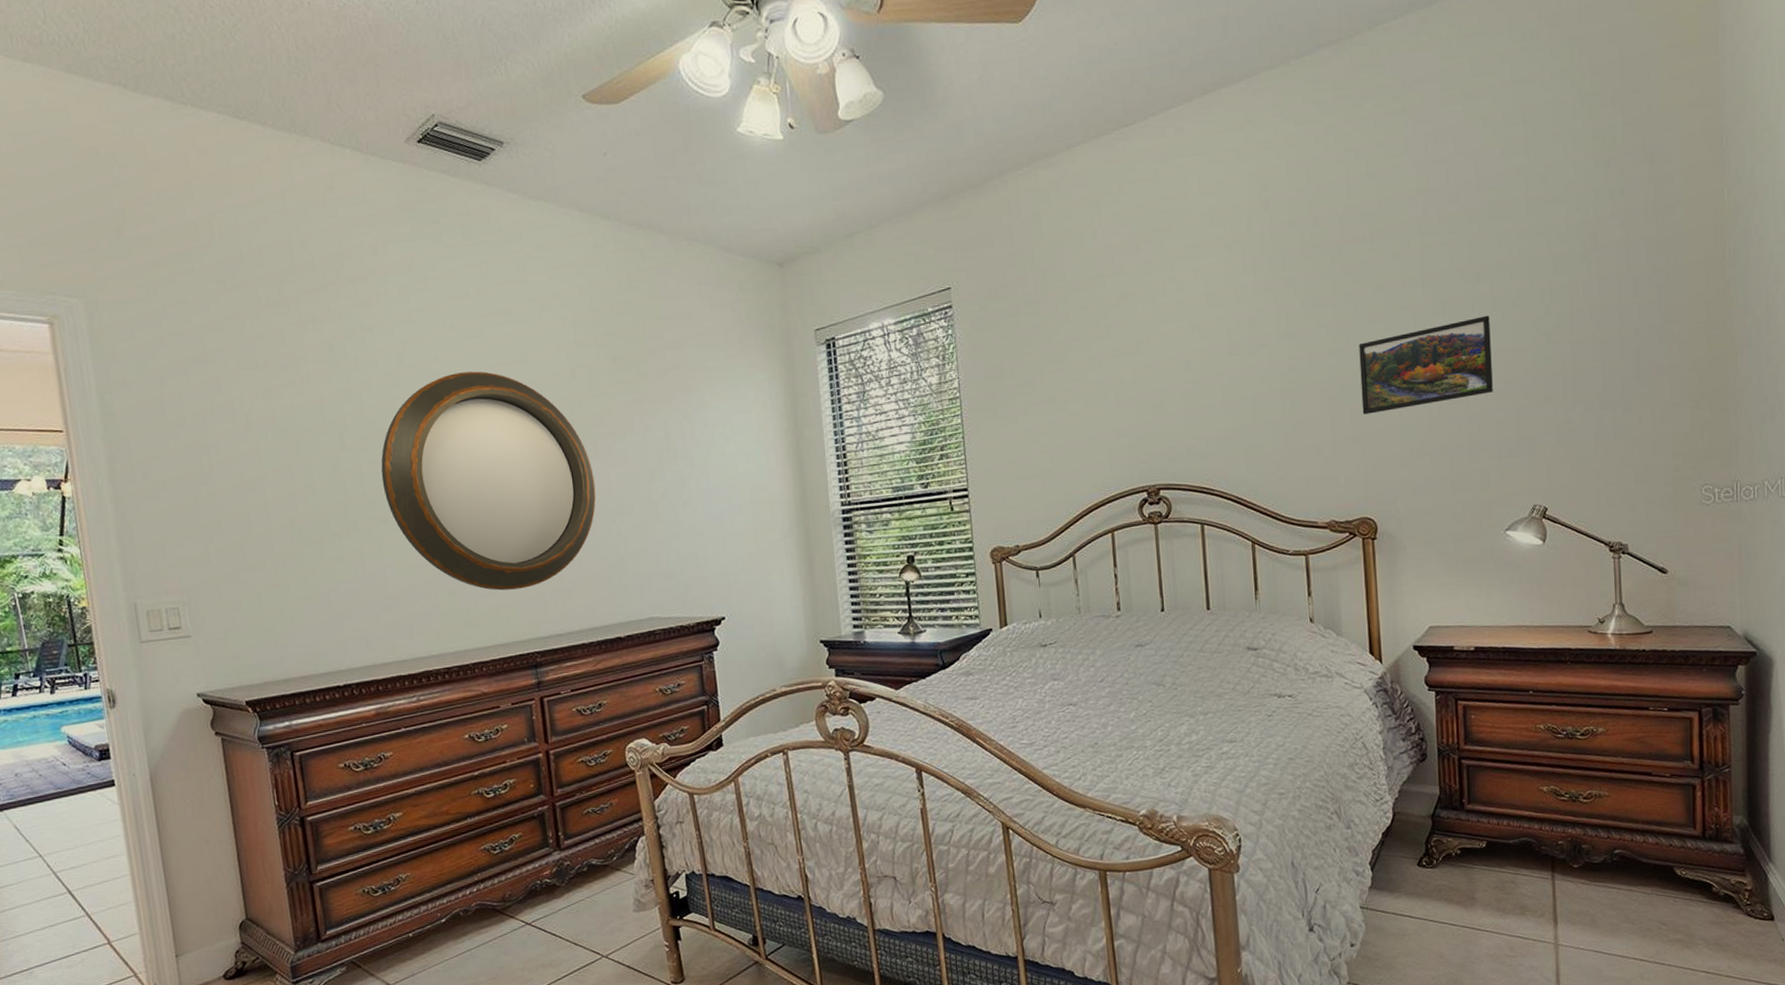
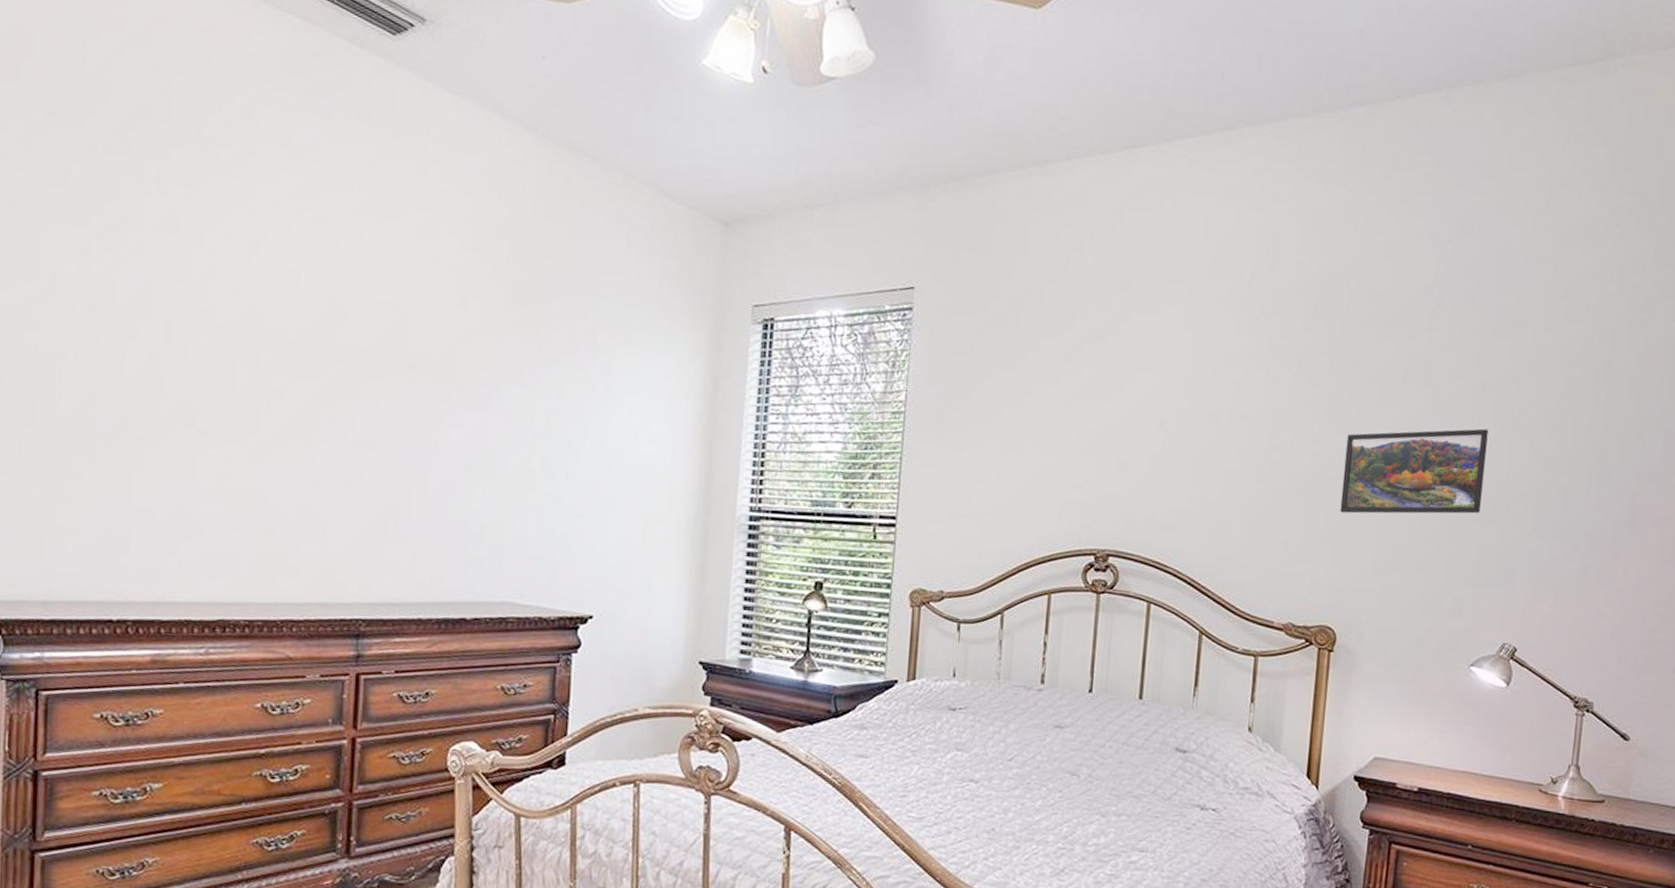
home mirror: present [381,371,596,591] -> none [208,275,467,542]

